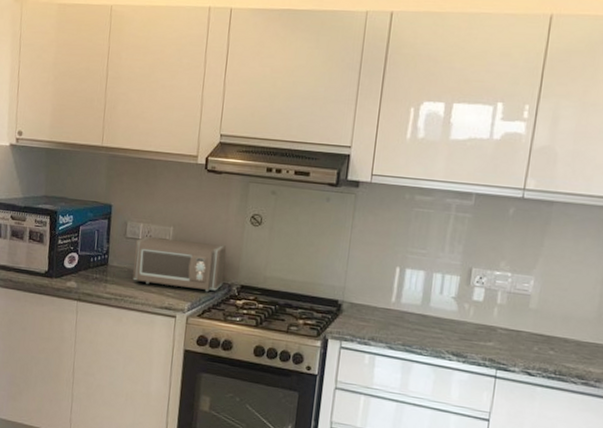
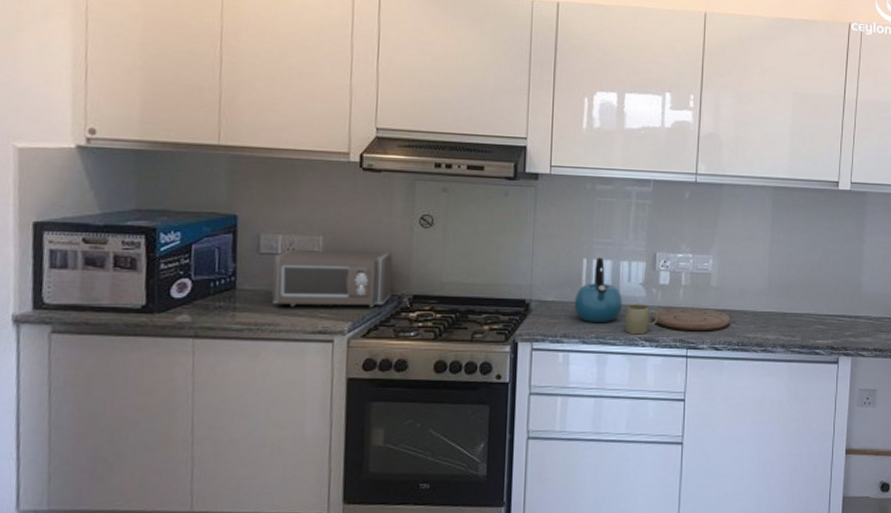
kettle: none [383,267,434,332] -> present [574,257,623,323]
mug: none [432,316,469,348] -> present [624,304,659,335]
cutting board: none [461,324,549,356] -> present [652,307,731,332]

